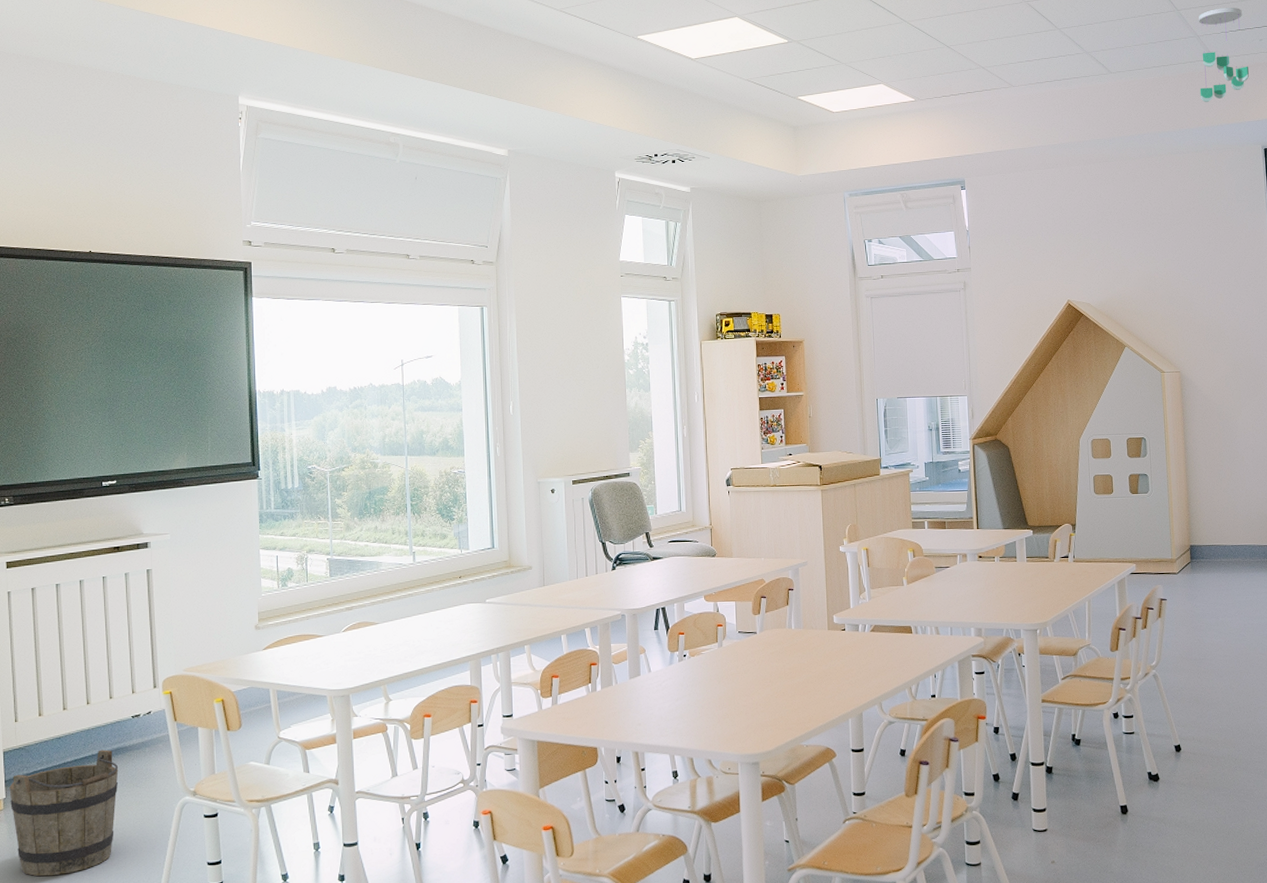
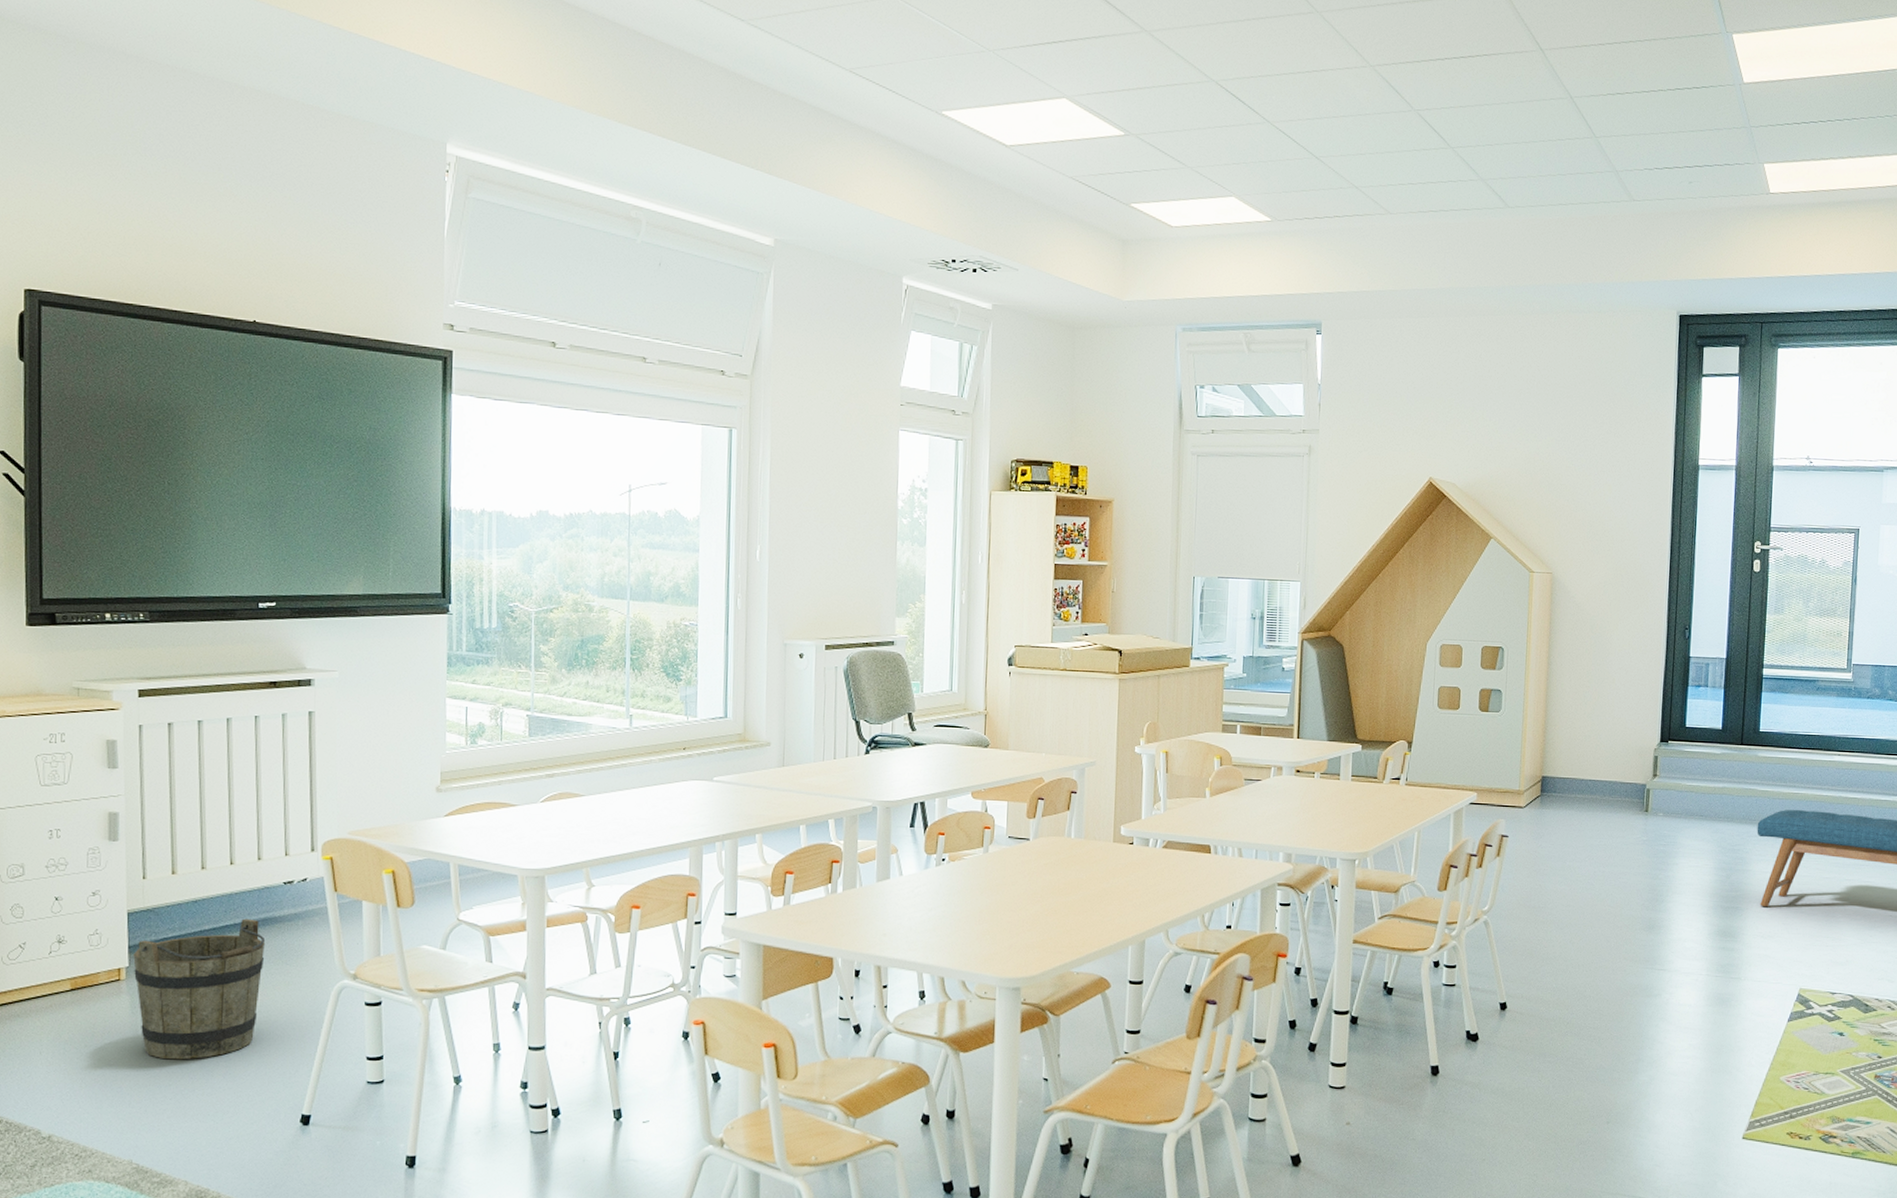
ceiling mobile: present [1199,8,1249,102] -> none [1611,139,1672,253]

